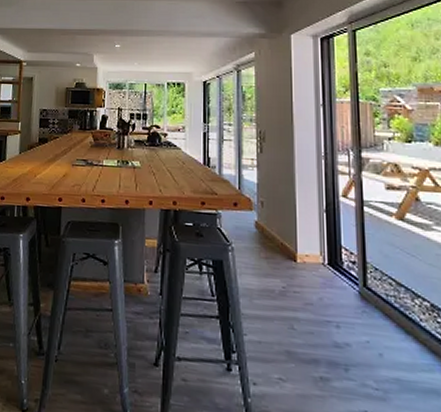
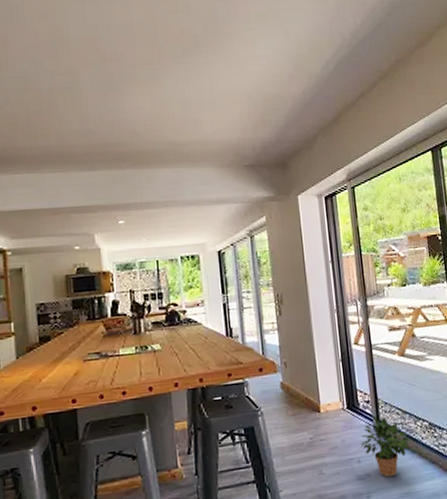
potted plant: none [340,278,407,355] -> present [360,415,413,477]

